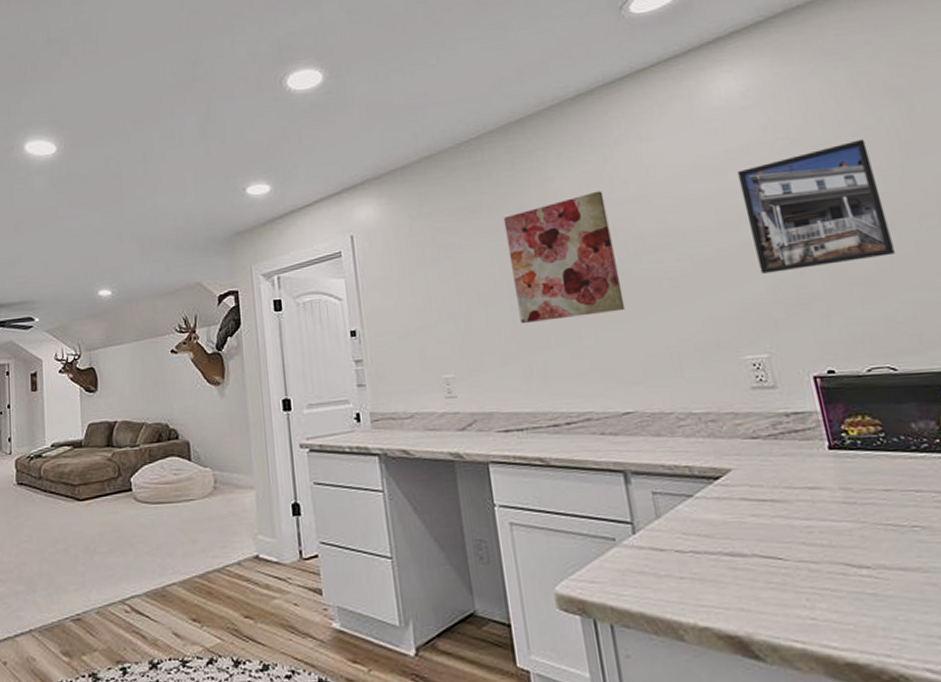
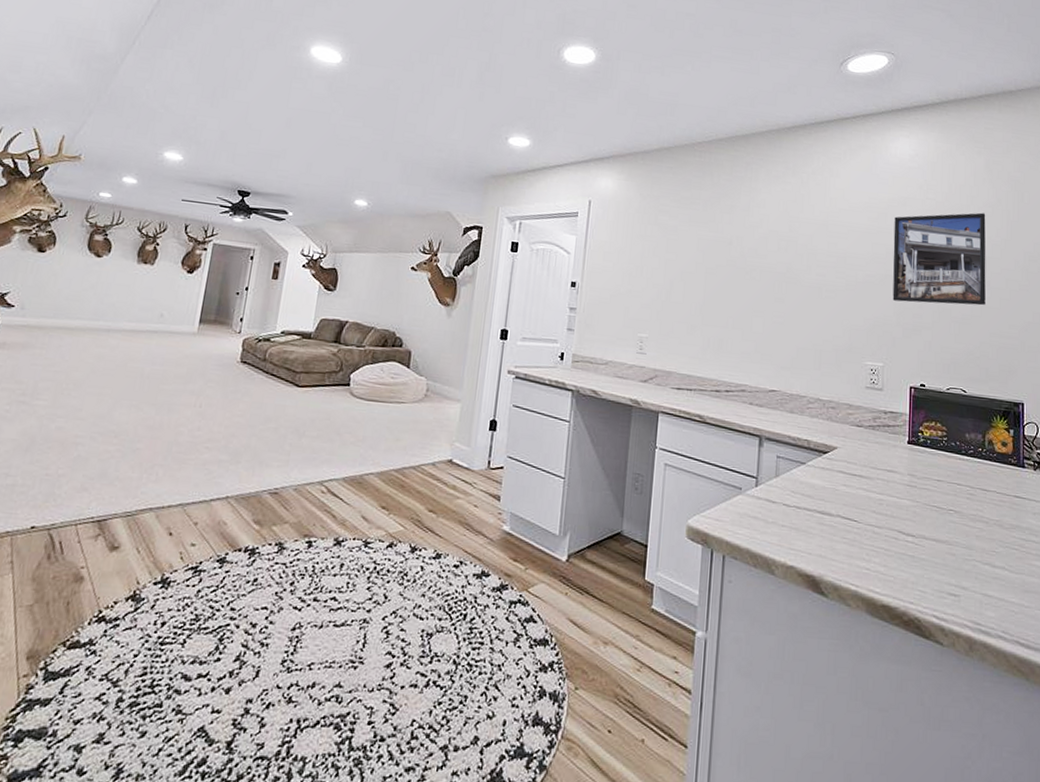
wall art: present [503,191,626,323] -> none [709,208,795,309]

